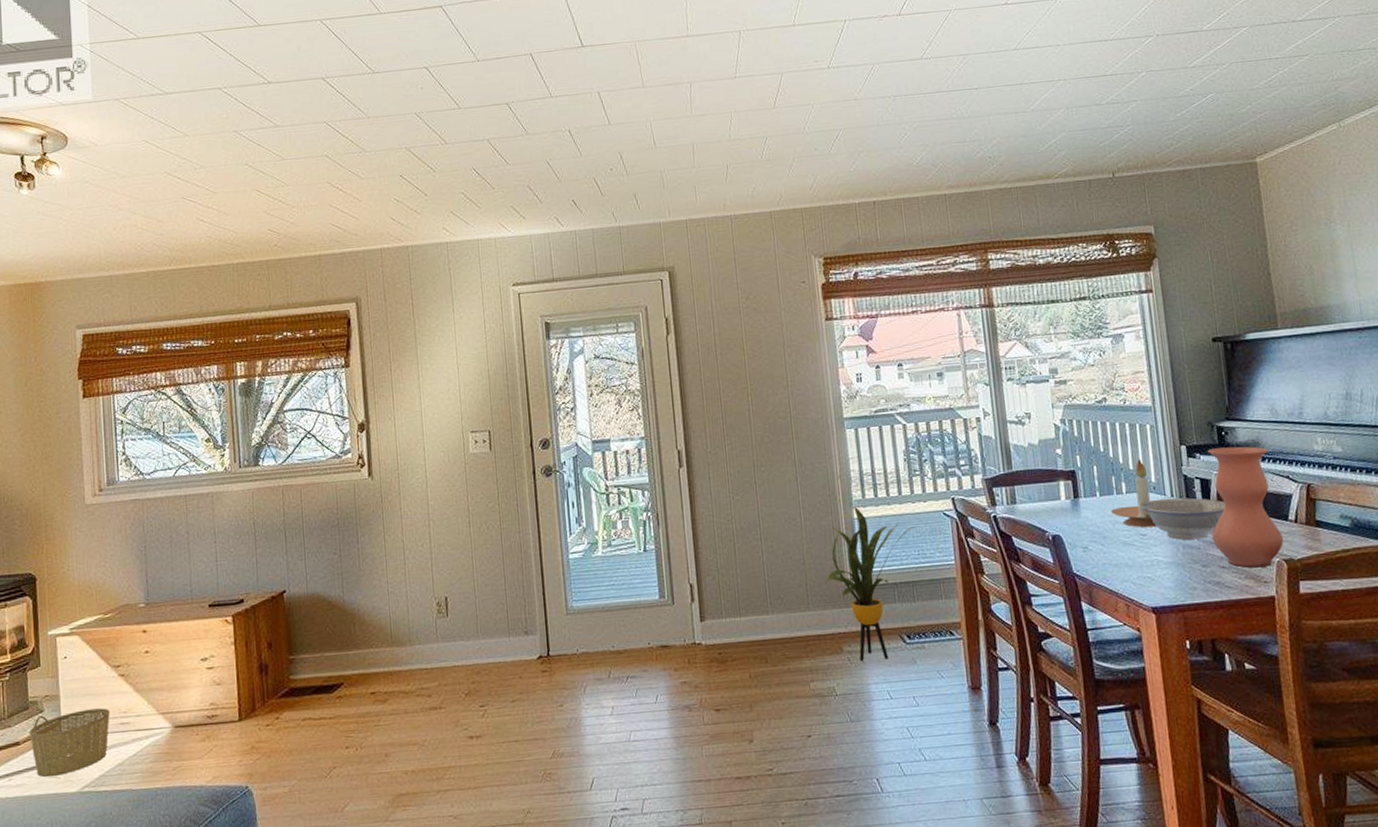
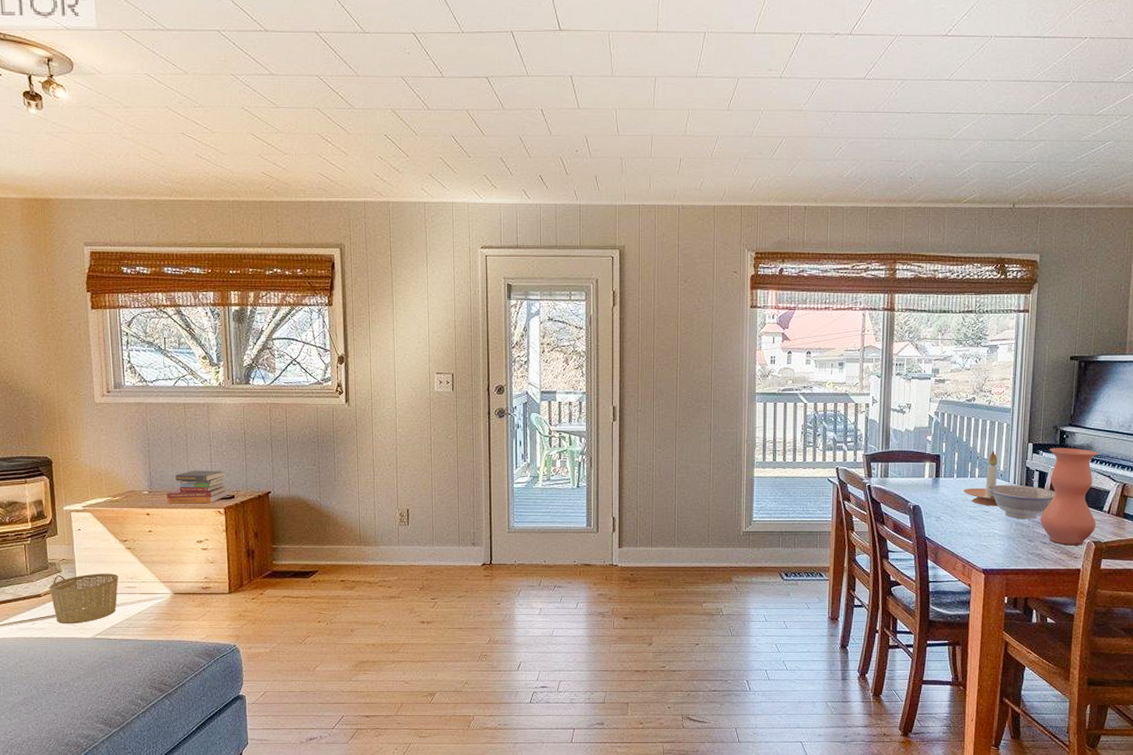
books: none [165,570,237,617] -> present [166,470,229,504]
house plant: present [826,506,916,662] -> none [725,467,804,591]

